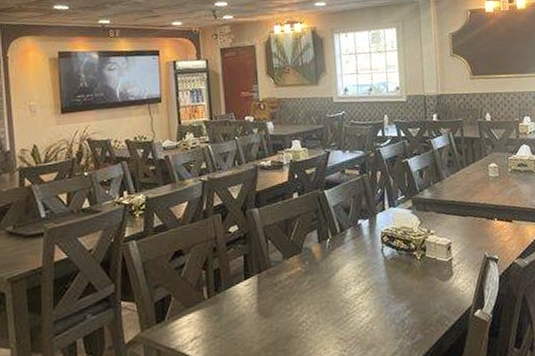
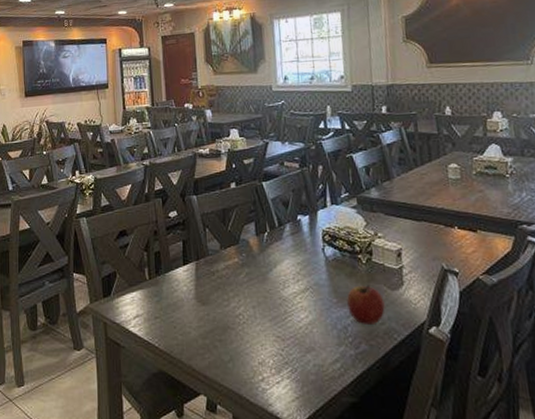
apple: none [404,279,438,316] -> present [347,285,385,324]

